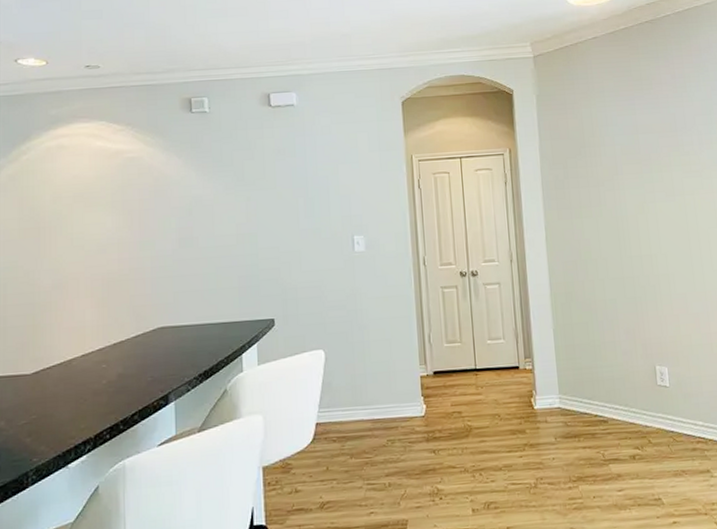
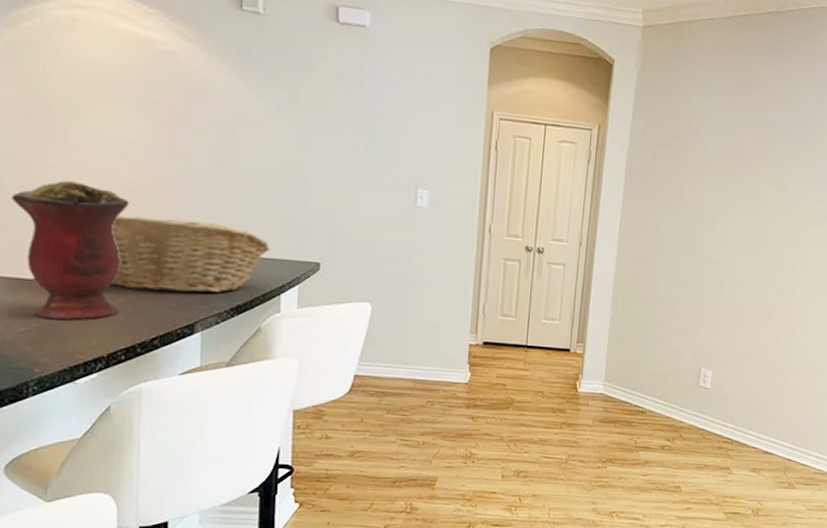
vase: none [14,281,109,409] -> present [12,180,129,320]
fruit basket: none [95,297,230,370] -> present [111,215,270,293]

